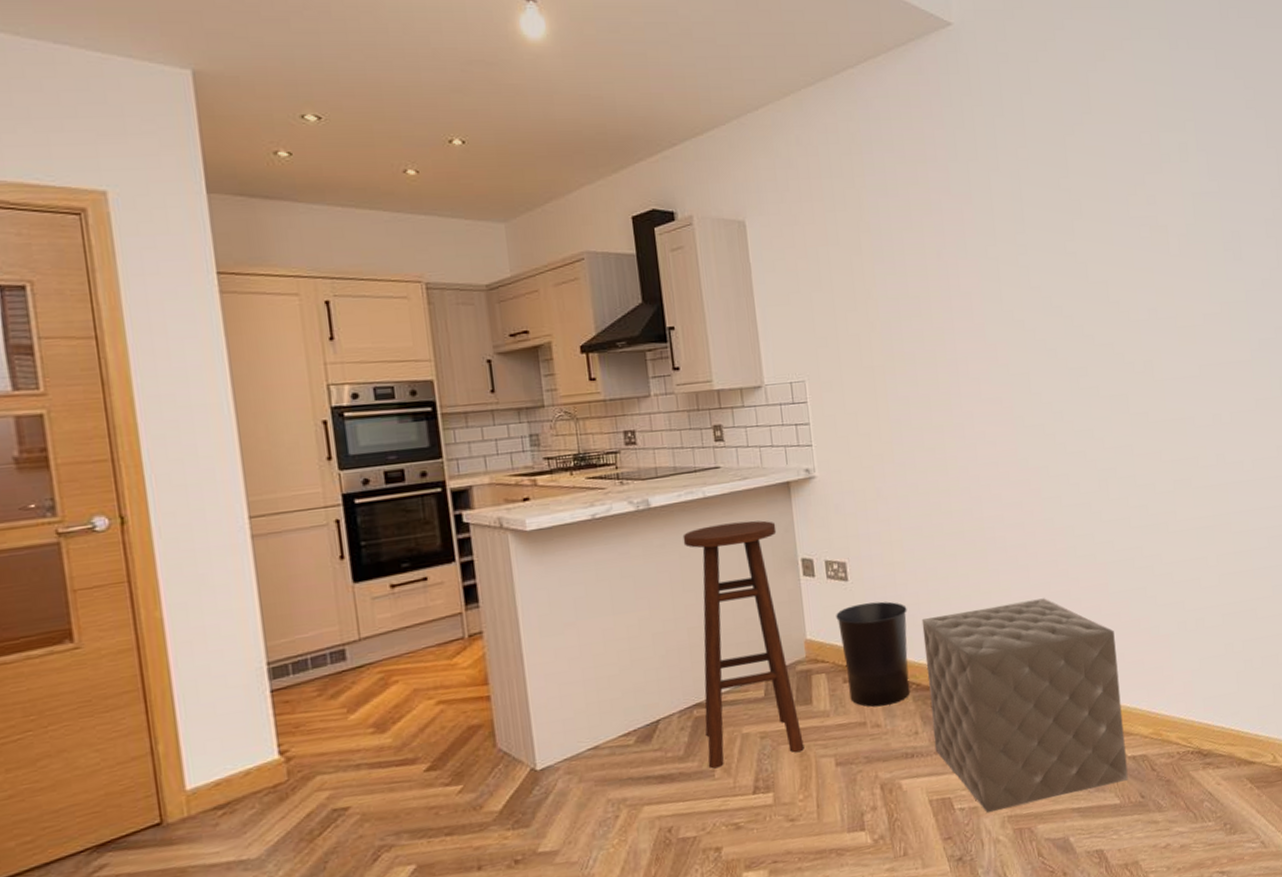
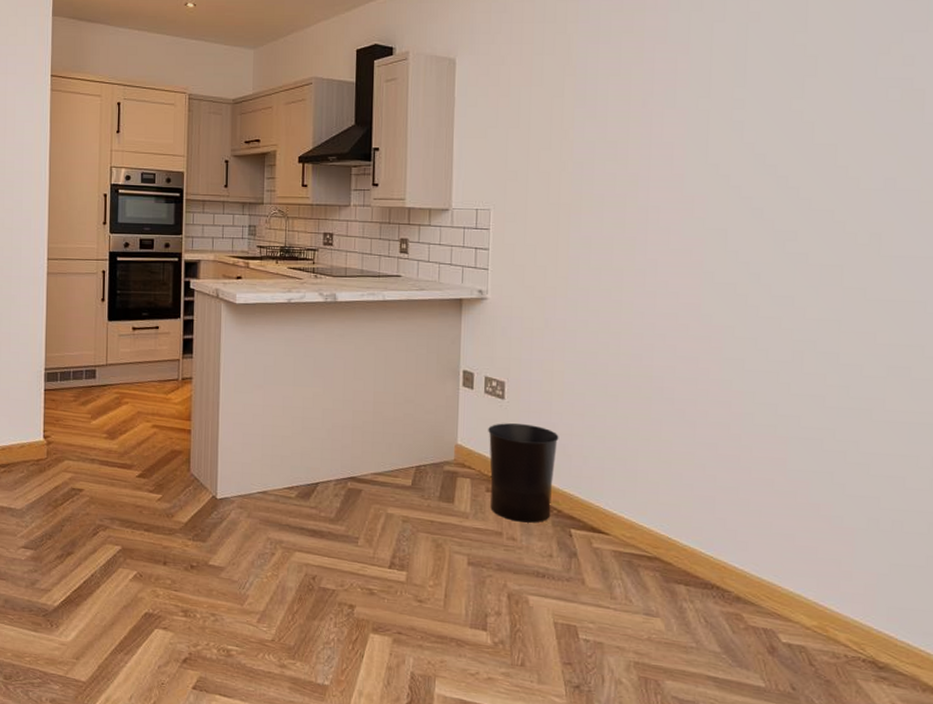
bar stool: present [682,520,804,769] -> none [353,326,444,543]
cushion: present [921,598,1128,812] -> none [567,451,786,666]

